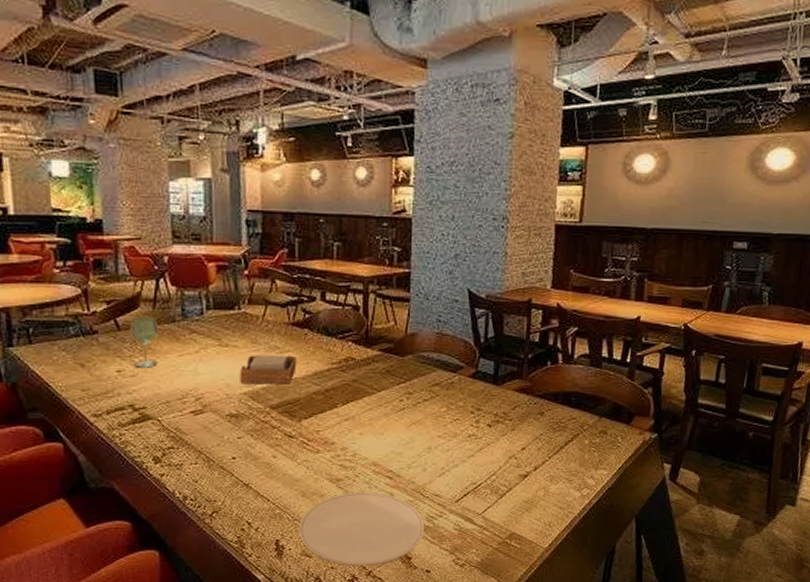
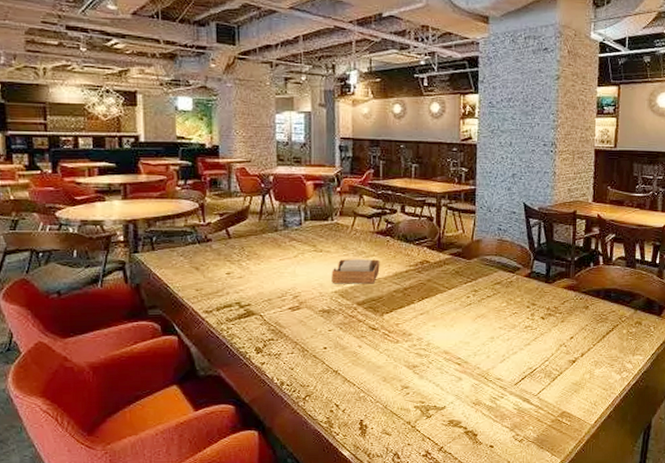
wine glass: present [129,316,160,368] -> none [238,227,264,271]
plate: present [299,492,425,567] -> none [380,376,489,443]

